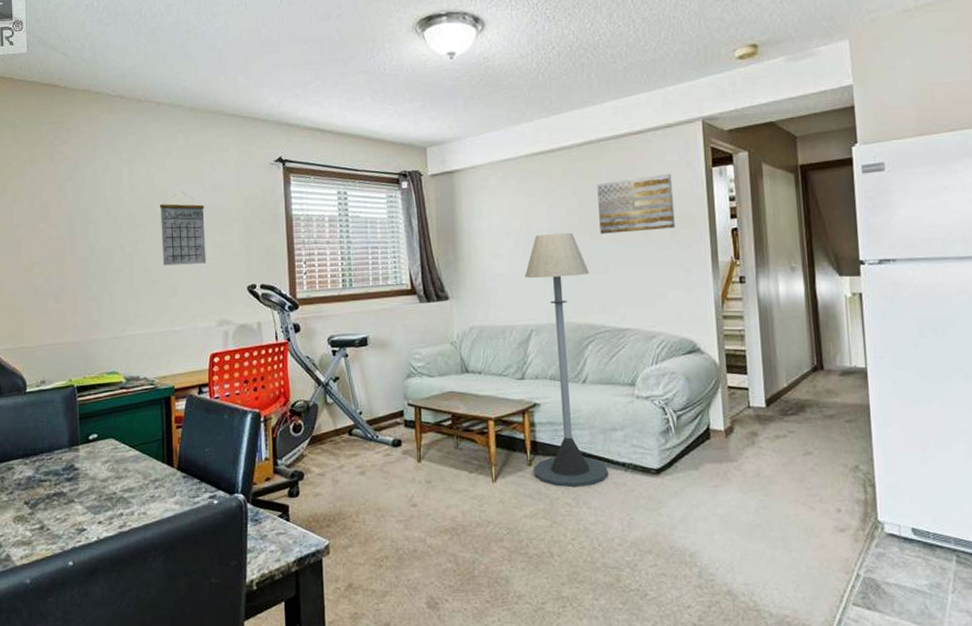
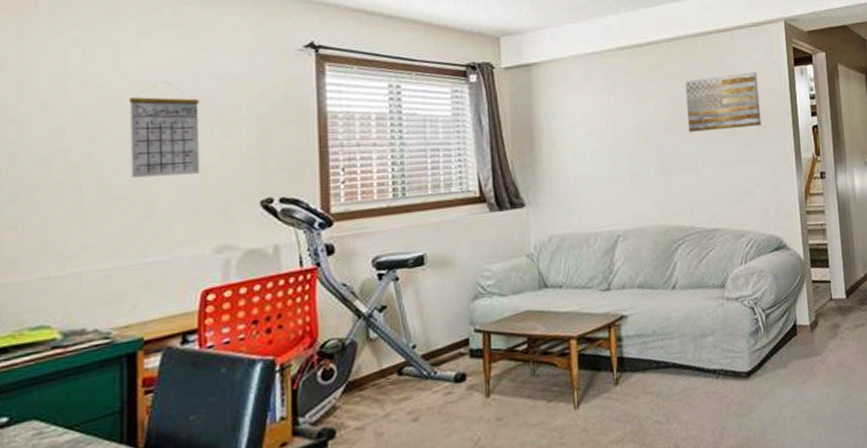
floor lamp: present [524,232,608,488] -> none [610,130,699,405]

